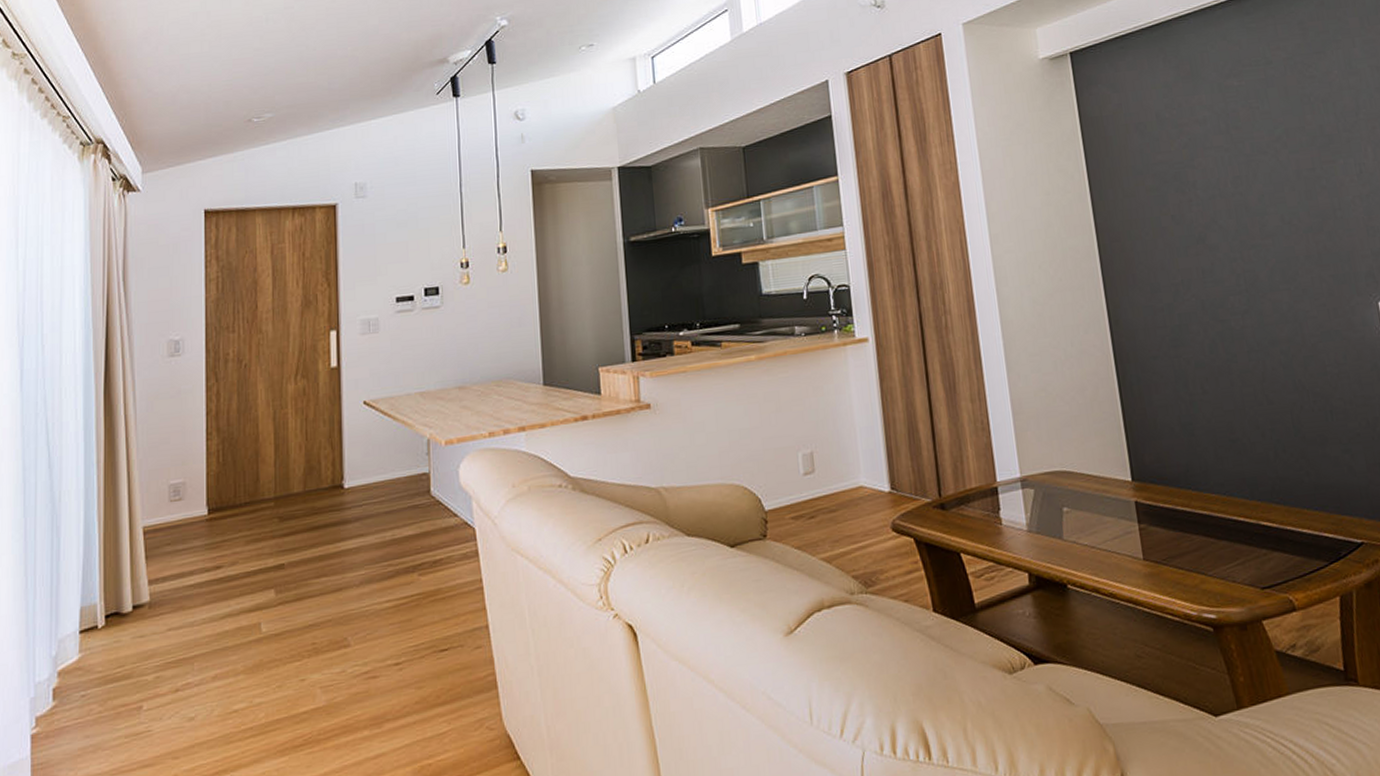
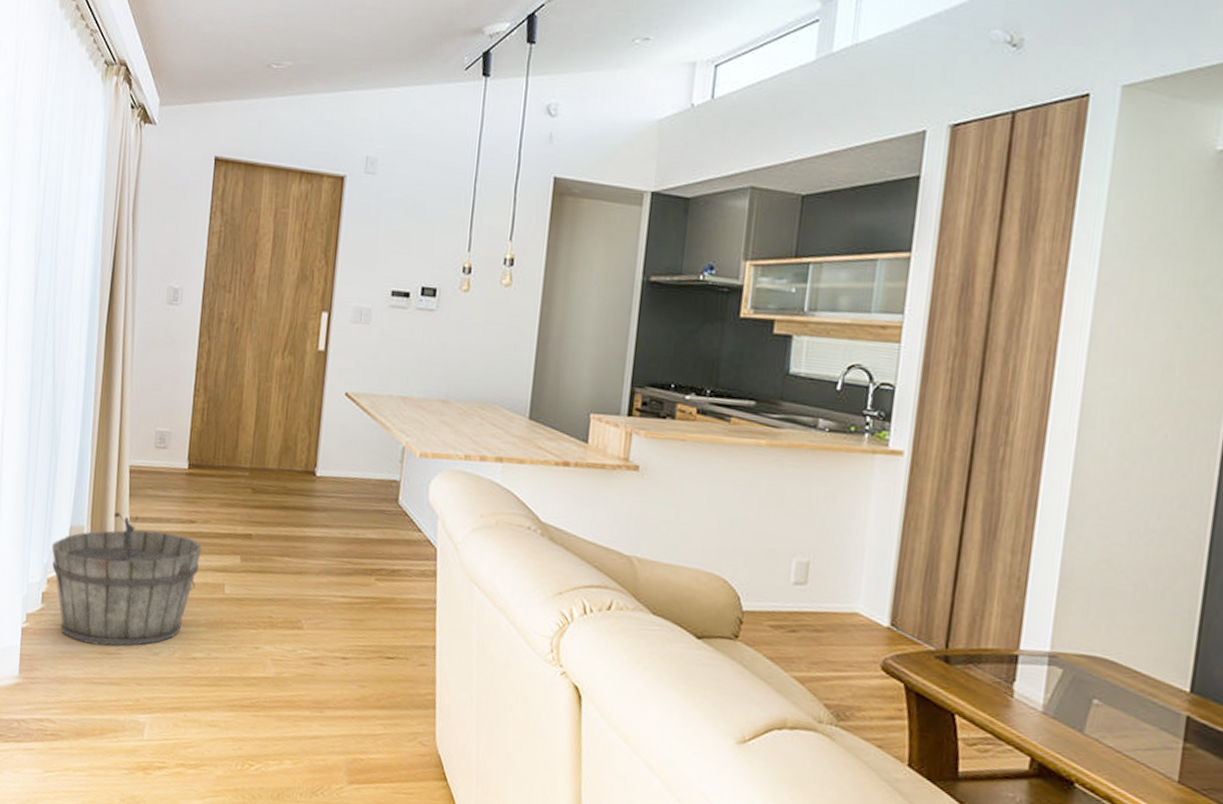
wooden bucket: none [60,577,231,731] -> present [51,511,201,646]

